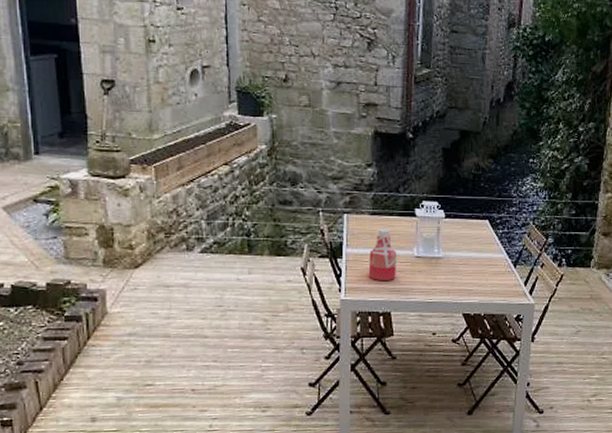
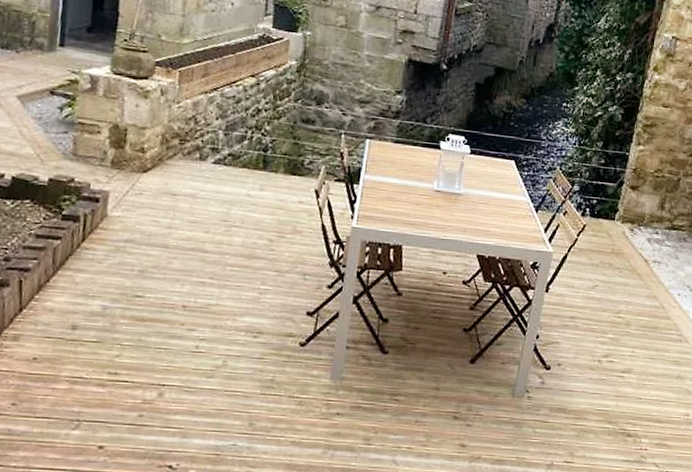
bottle: present [368,228,397,280] -> none [384,157,416,212]

